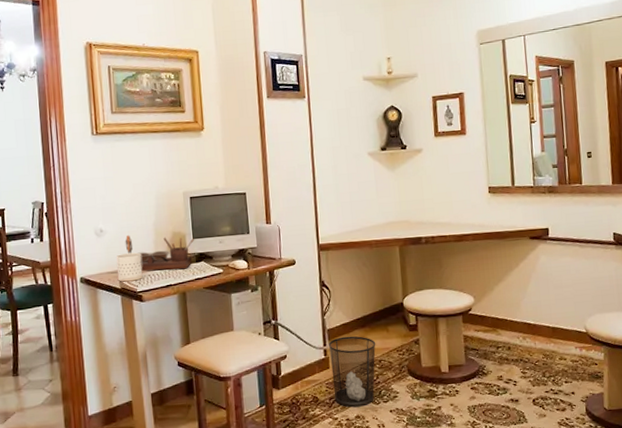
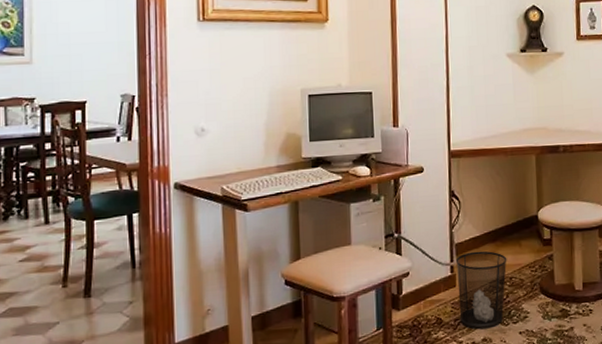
mug: present [115,252,143,282] -> none [218,155,249,189]
desk organizer: present [125,234,195,272] -> none [230,135,312,177]

